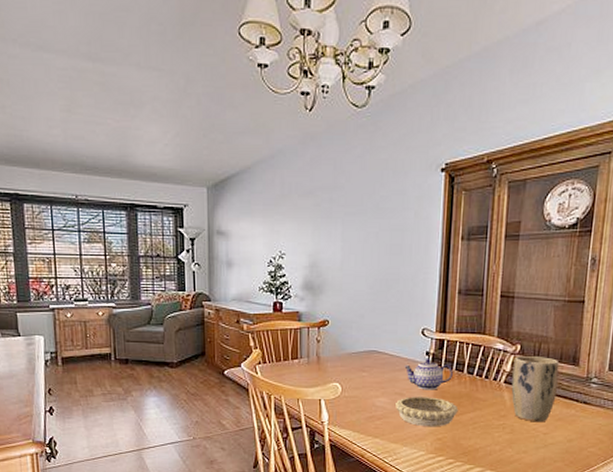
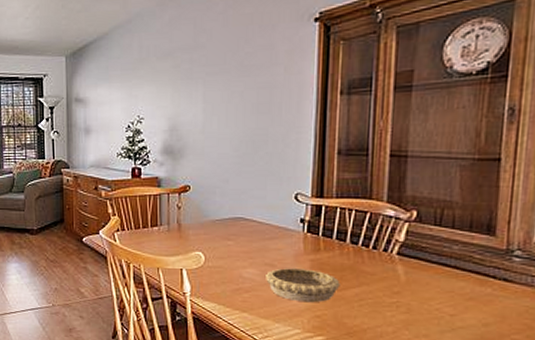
teapot: present [404,358,453,390] -> none [275,225,333,262]
plant pot: present [511,356,560,423] -> none [406,224,469,302]

